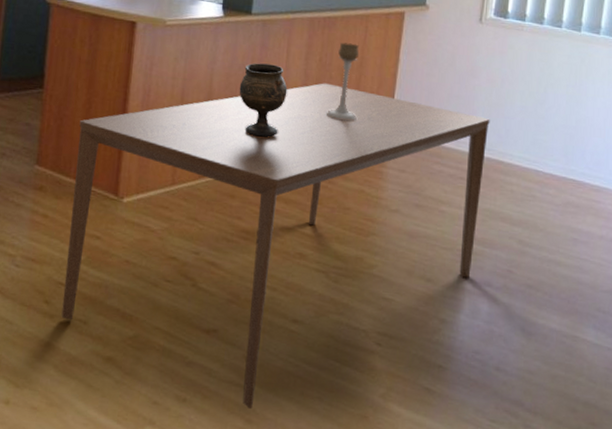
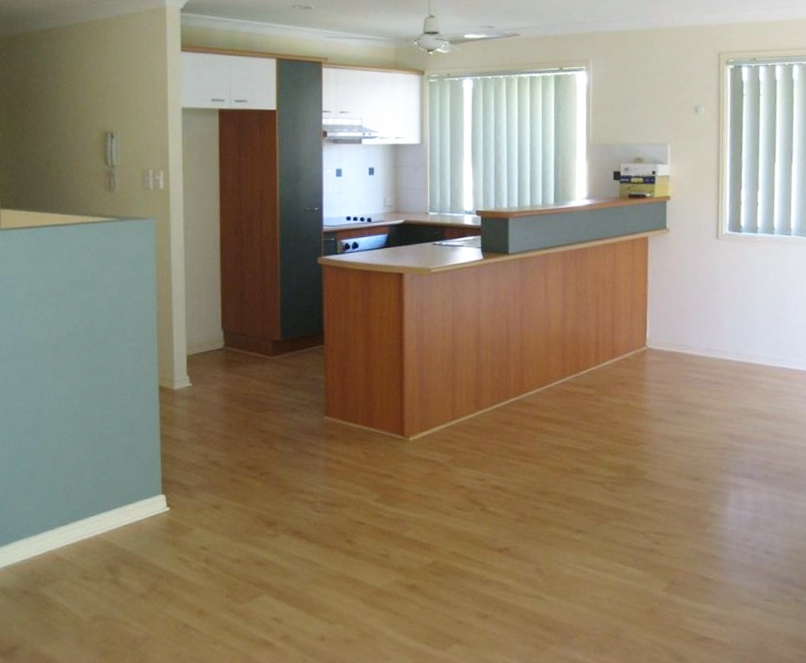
dining table: present [61,83,490,409] -> none [361,310,736,616]
goblet: present [239,63,288,138] -> none [505,298,549,366]
candle holder: present [325,42,360,122] -> none [586,271,616,343]

